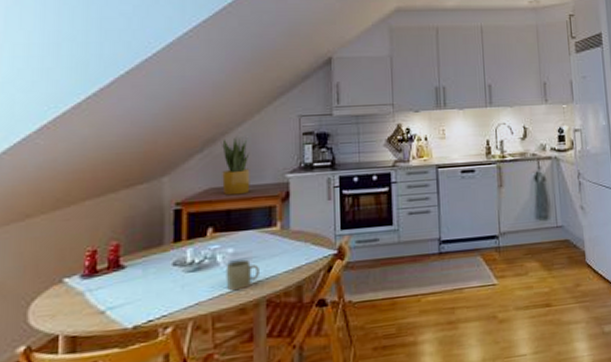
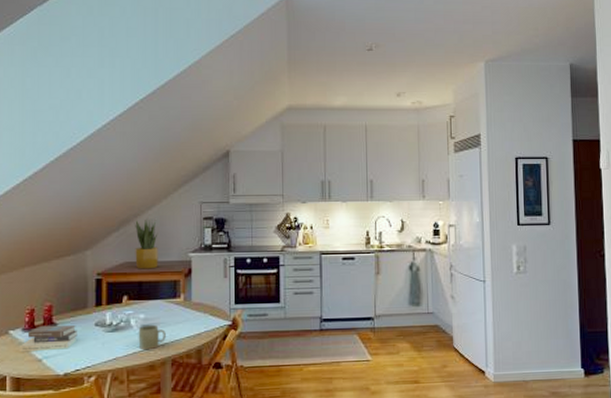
books: none [75,267,151,304] -> present [18,325,78,352]

